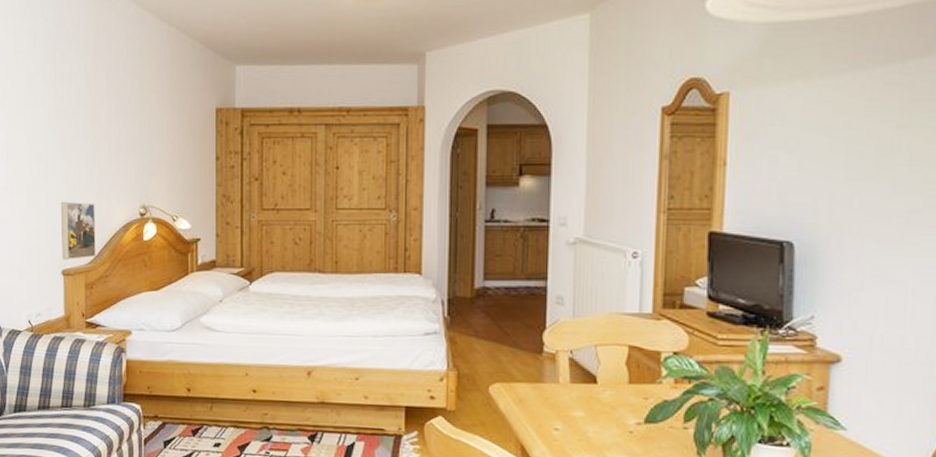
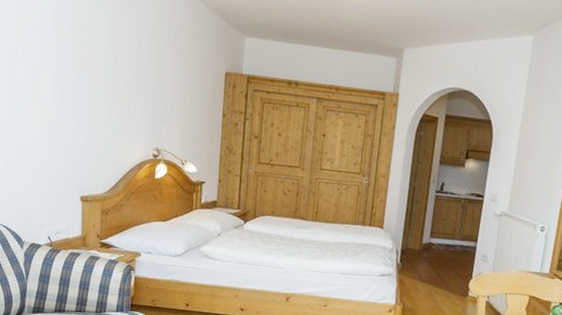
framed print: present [61,201,96,260] -> none [81,136,113,189]

